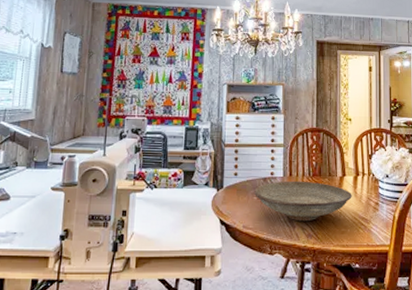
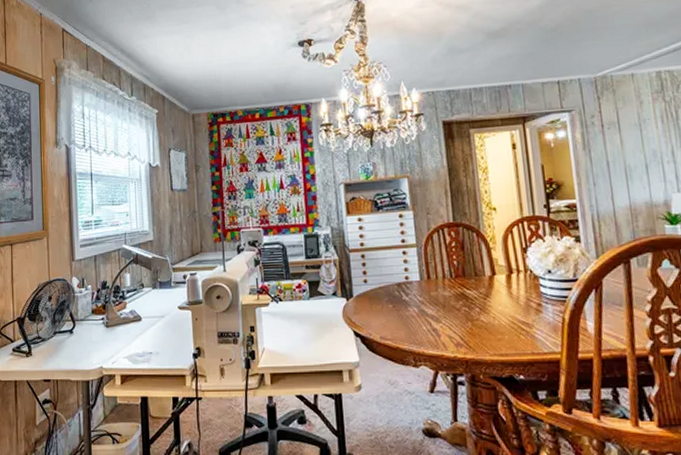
decorative bowl: present [254,180,352,222] -> none [389,283,507,330]

